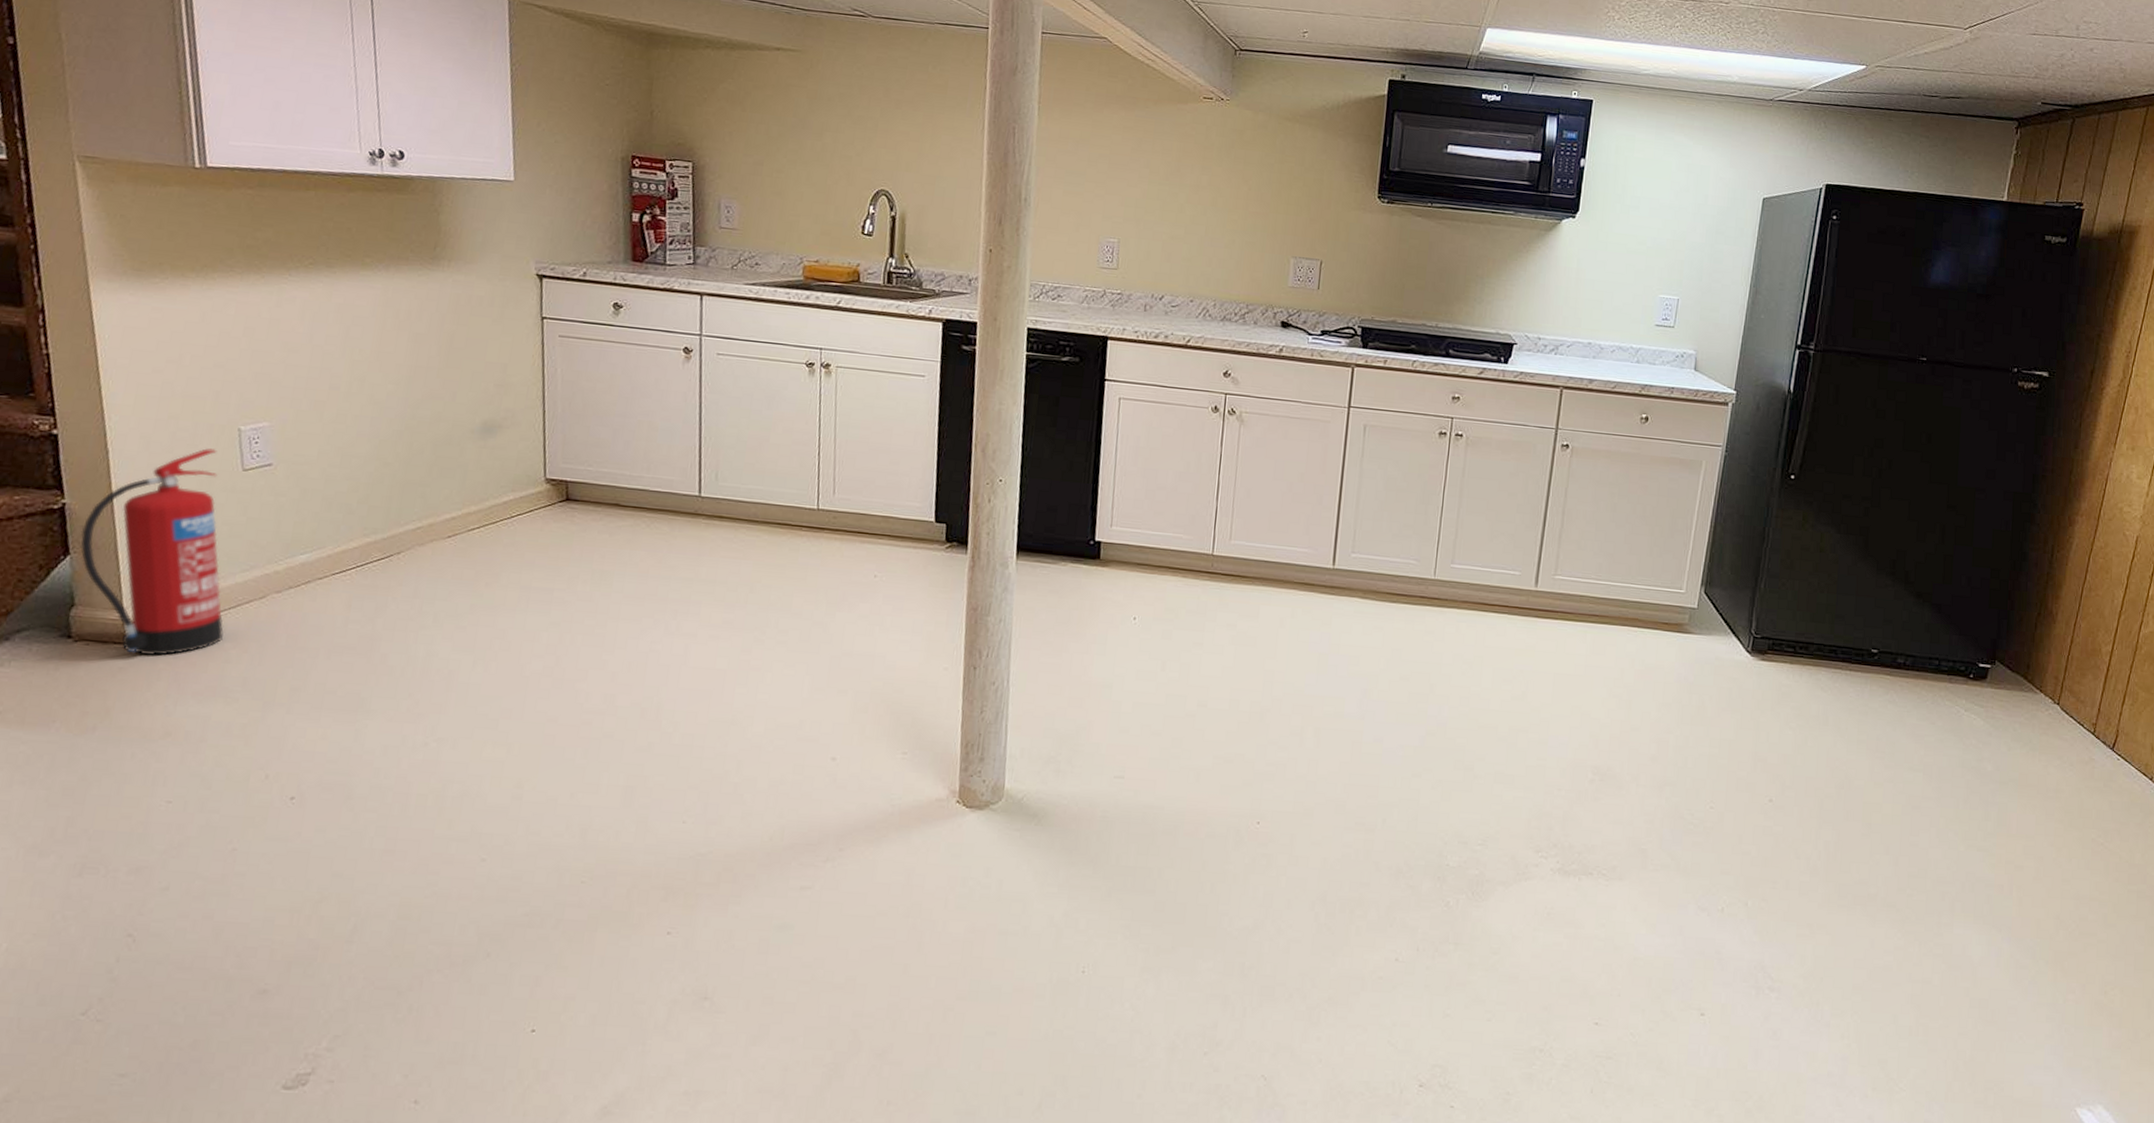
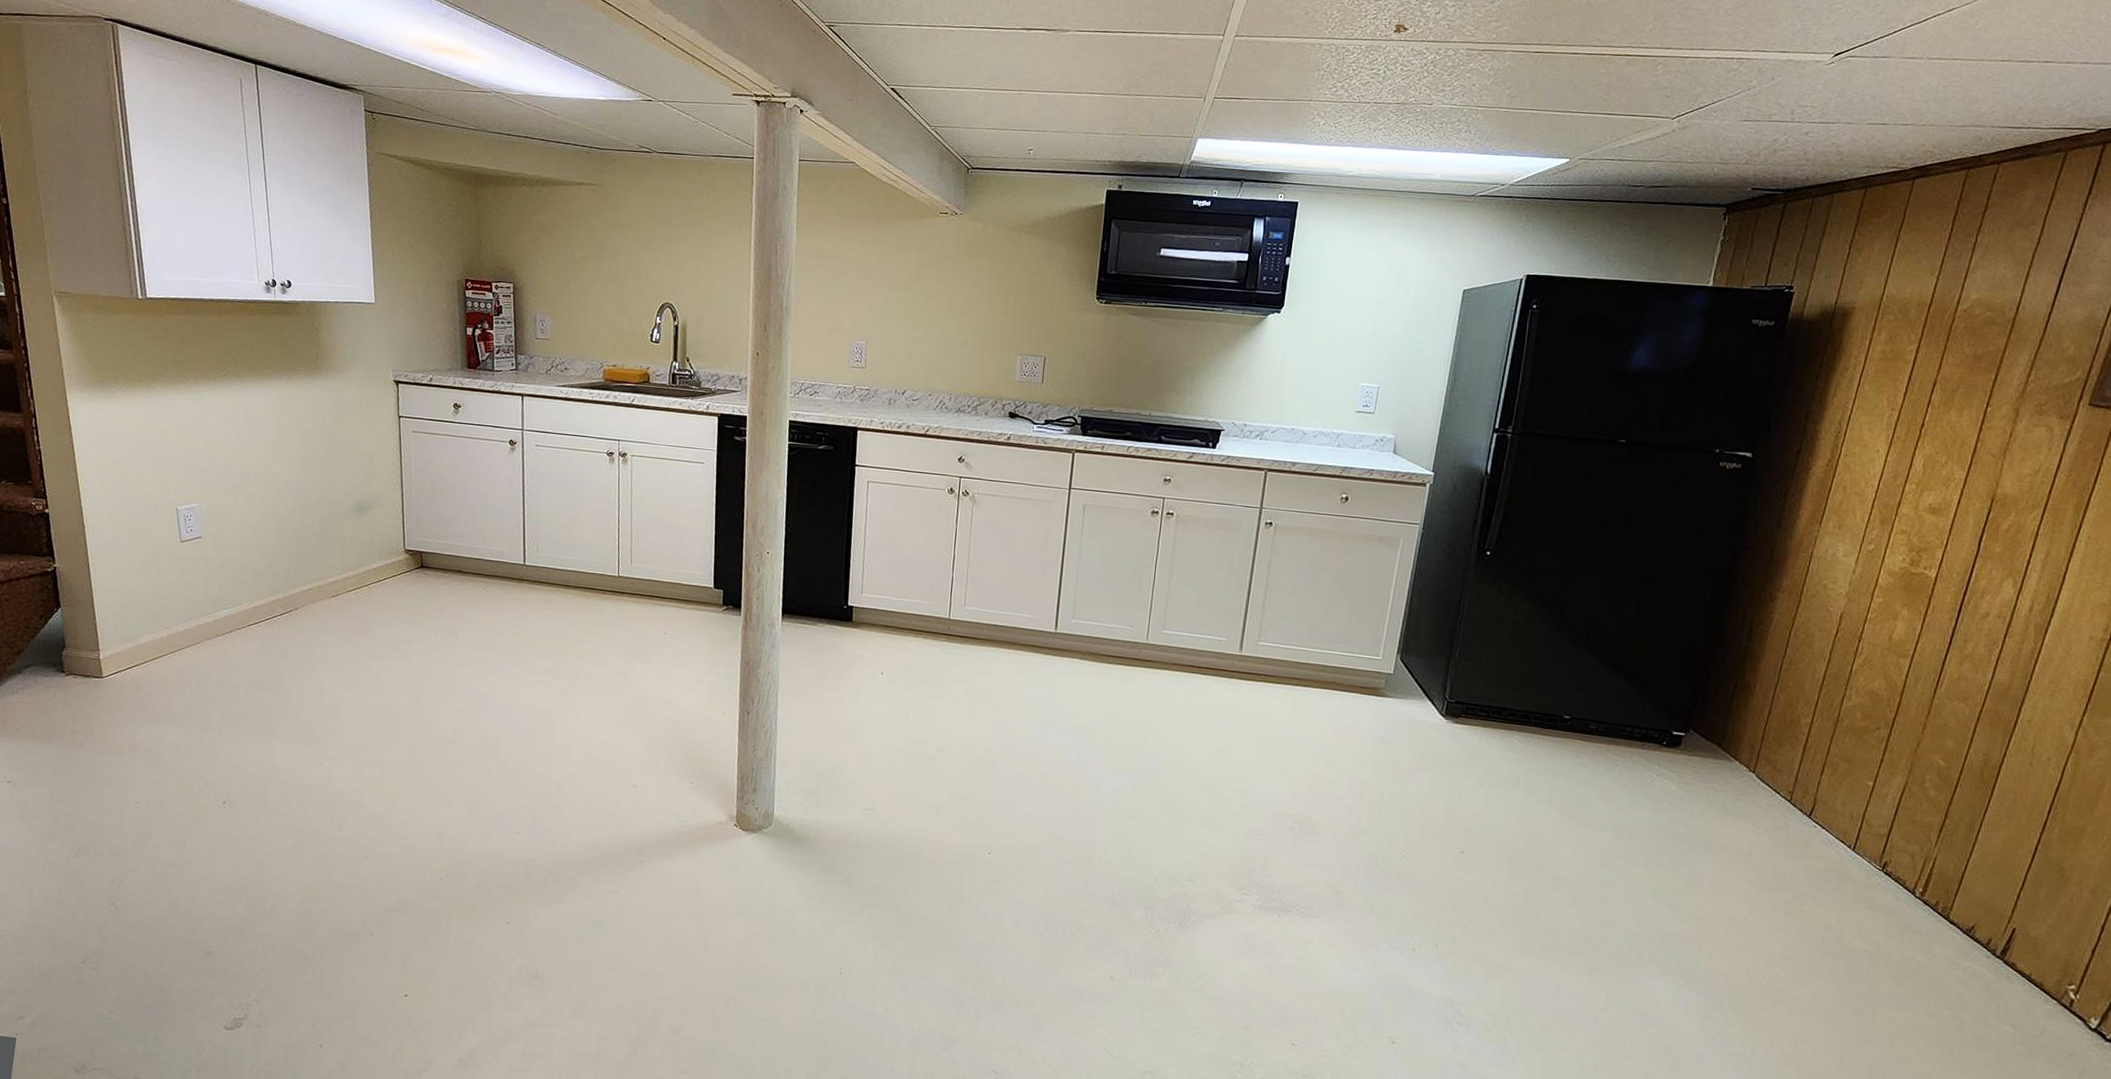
fire extinguisher: present [80,448,224,656] -> none [67,524,171,688]

